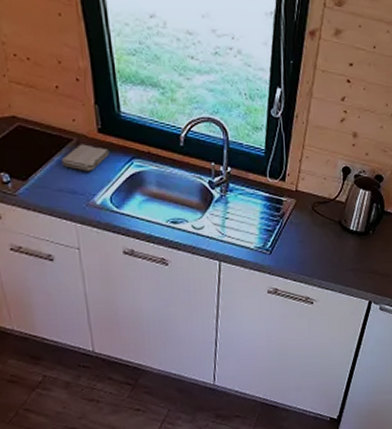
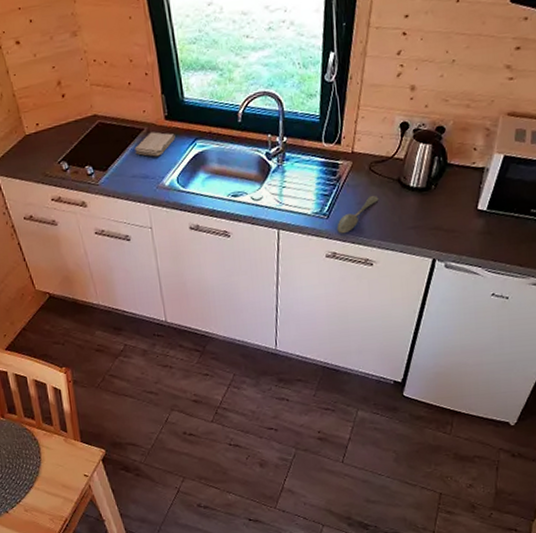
spoon: none [279,236,321,271] -> present [337,196,379,234]

